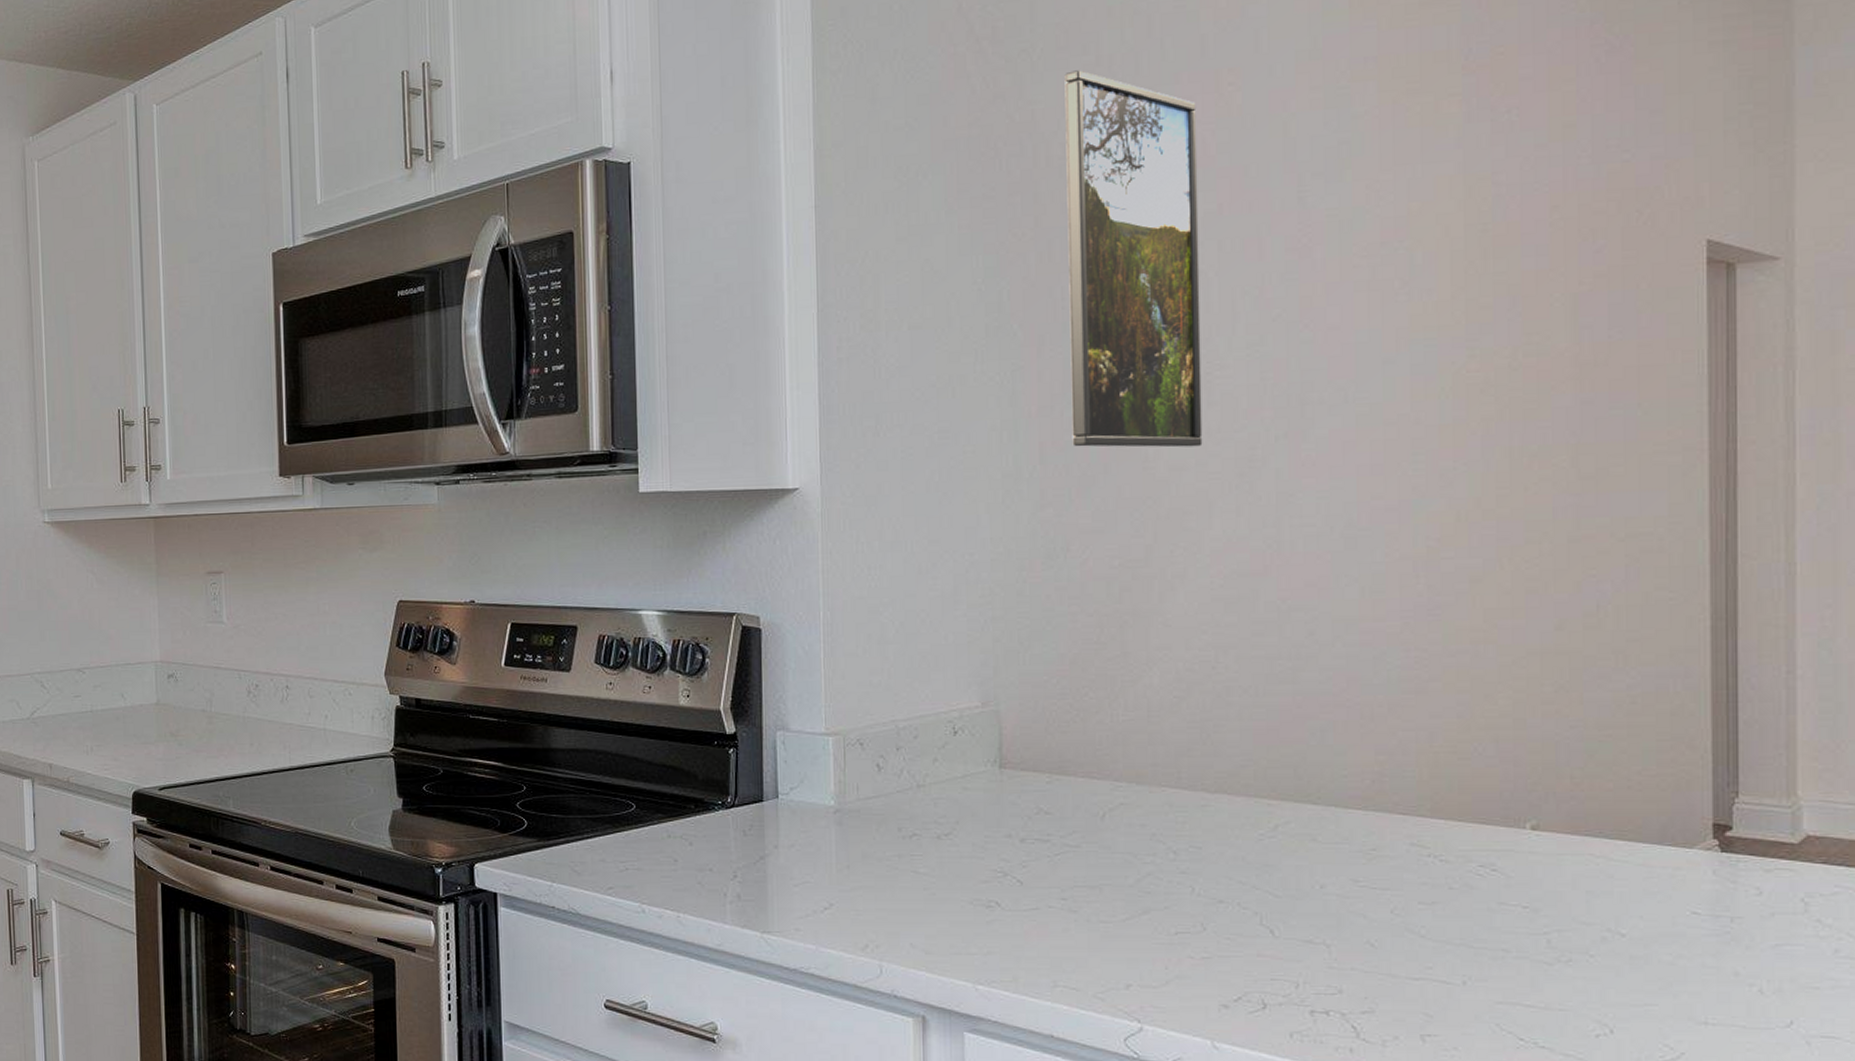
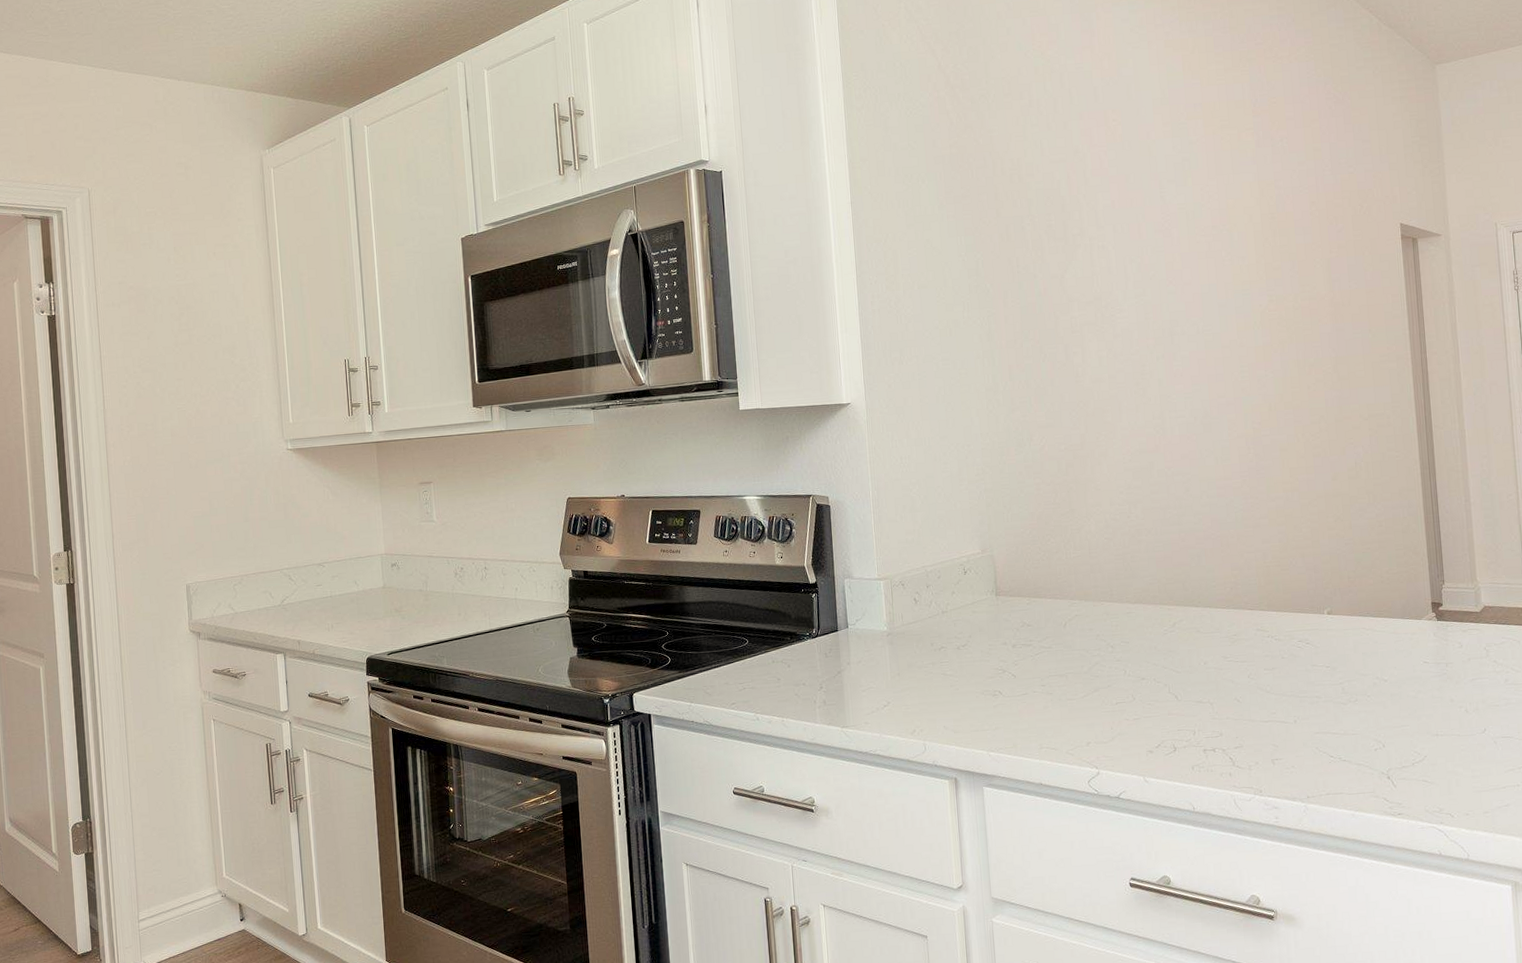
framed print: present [1064,70,1203,448] -> none [1010,109,1112,368]

